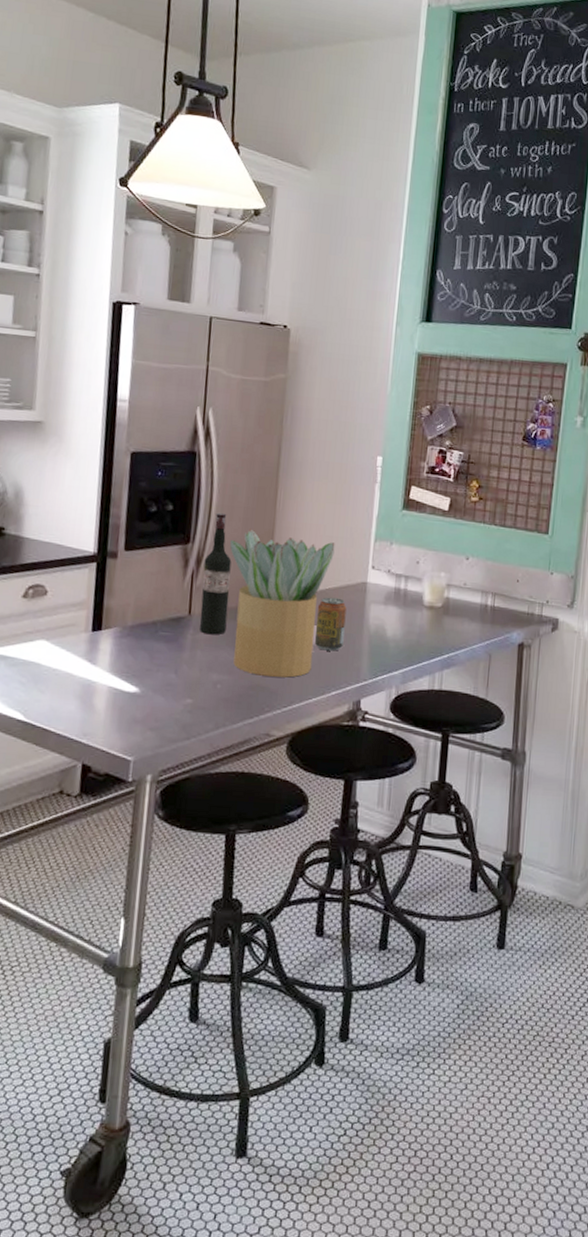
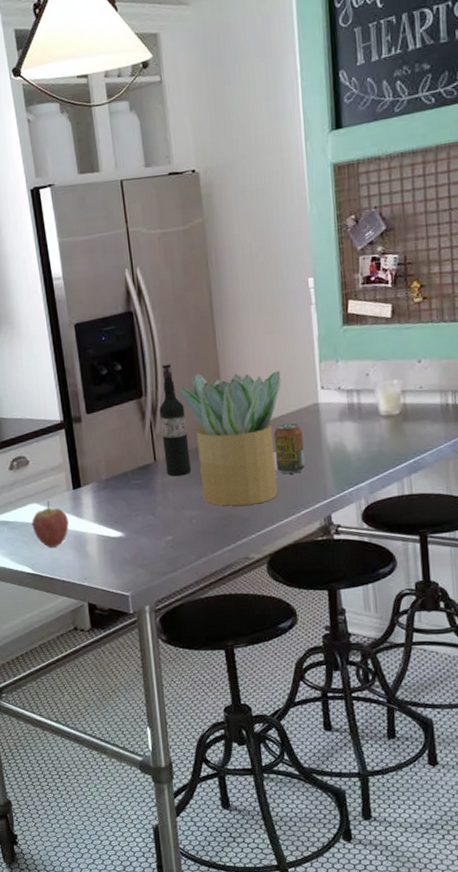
fruit: none [35,640,80,694] -> present [32,501,69,548]

